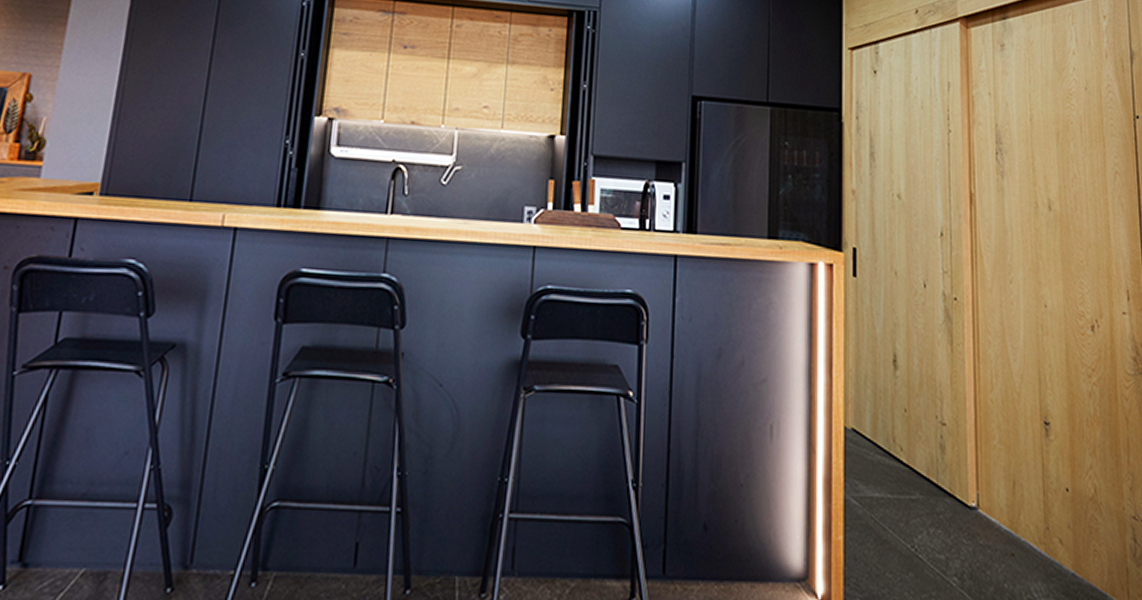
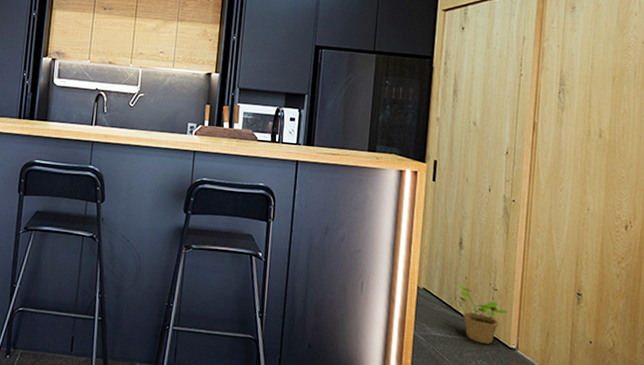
potted plant: none [891,416,962,503] -> present [455,281,508,344]

